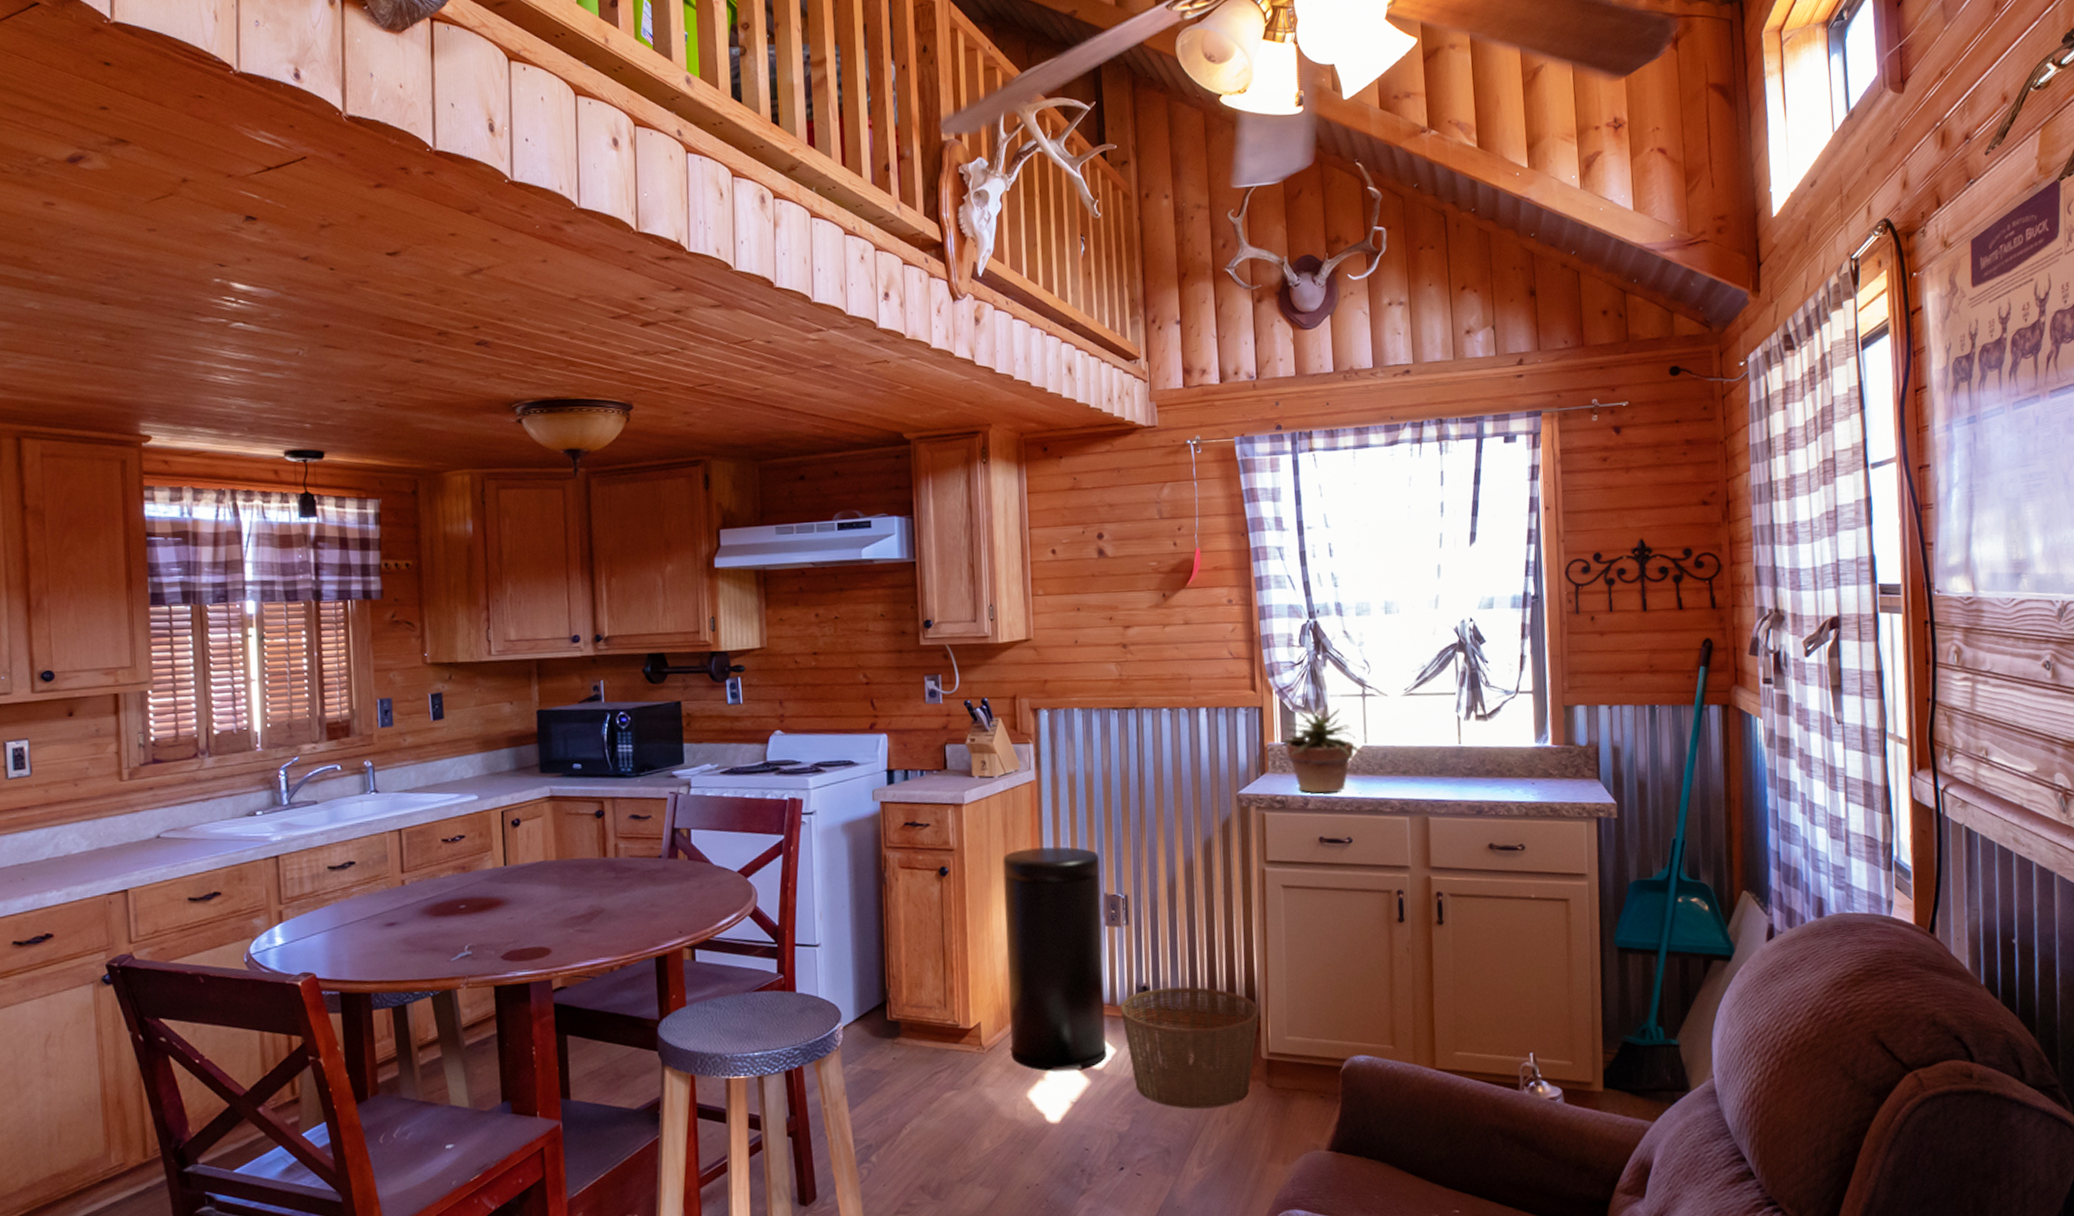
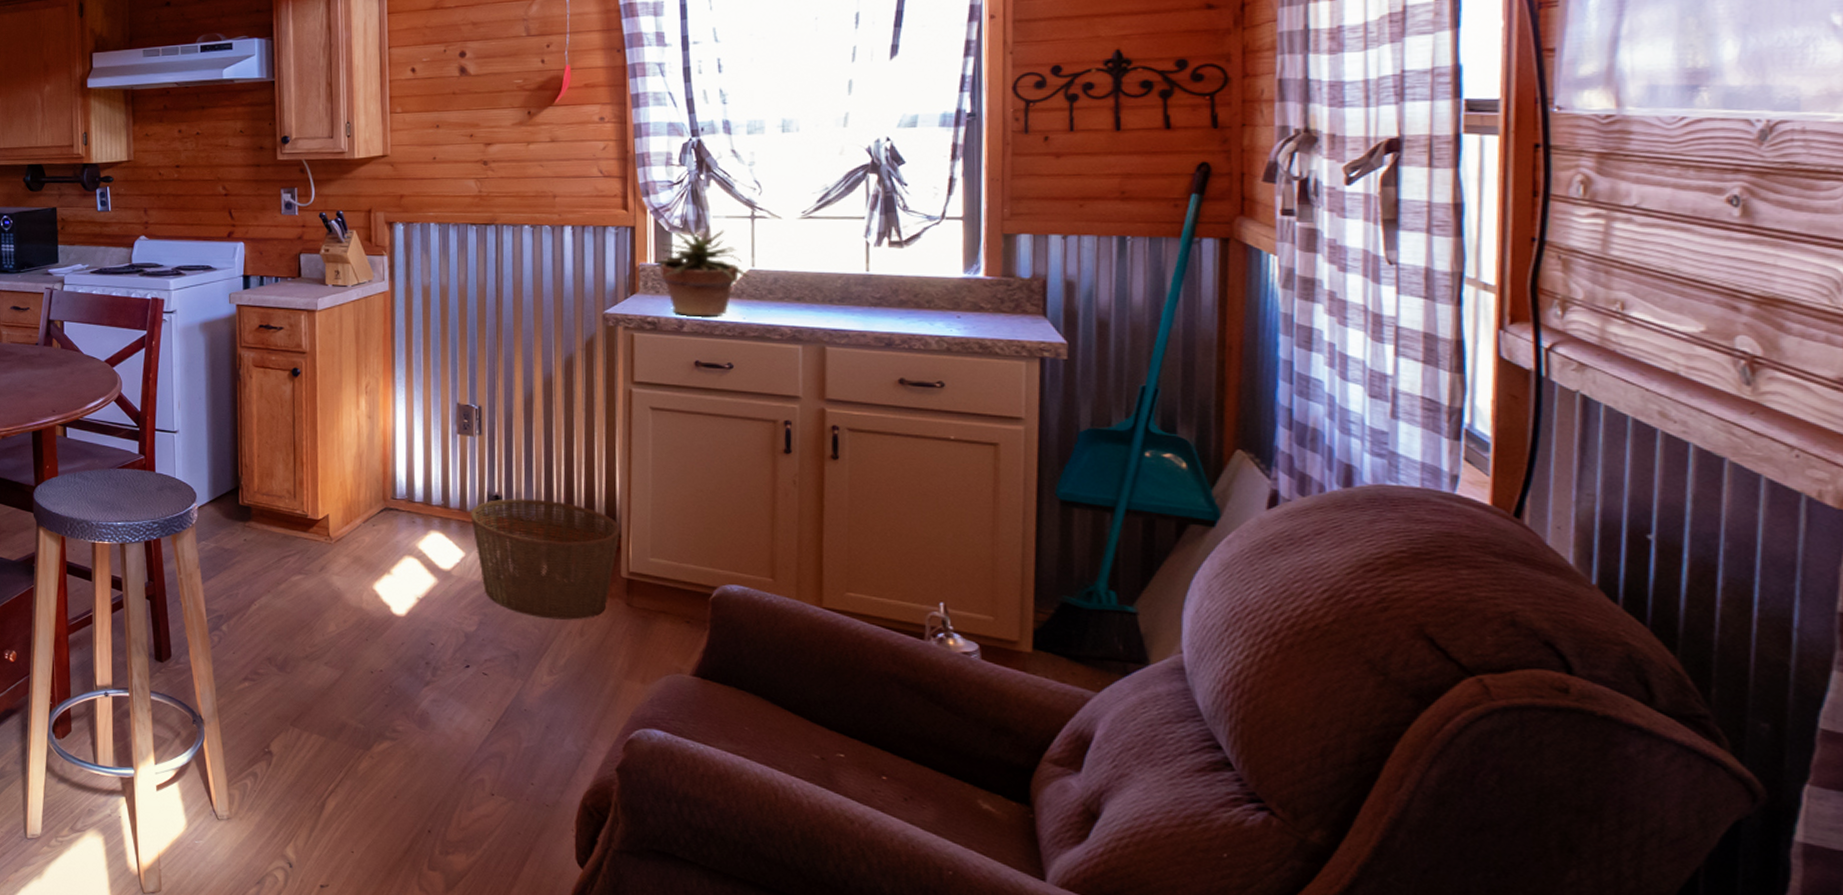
pedal bin: present [1002,846,1107,1073] -> none [354,355,456,569]

